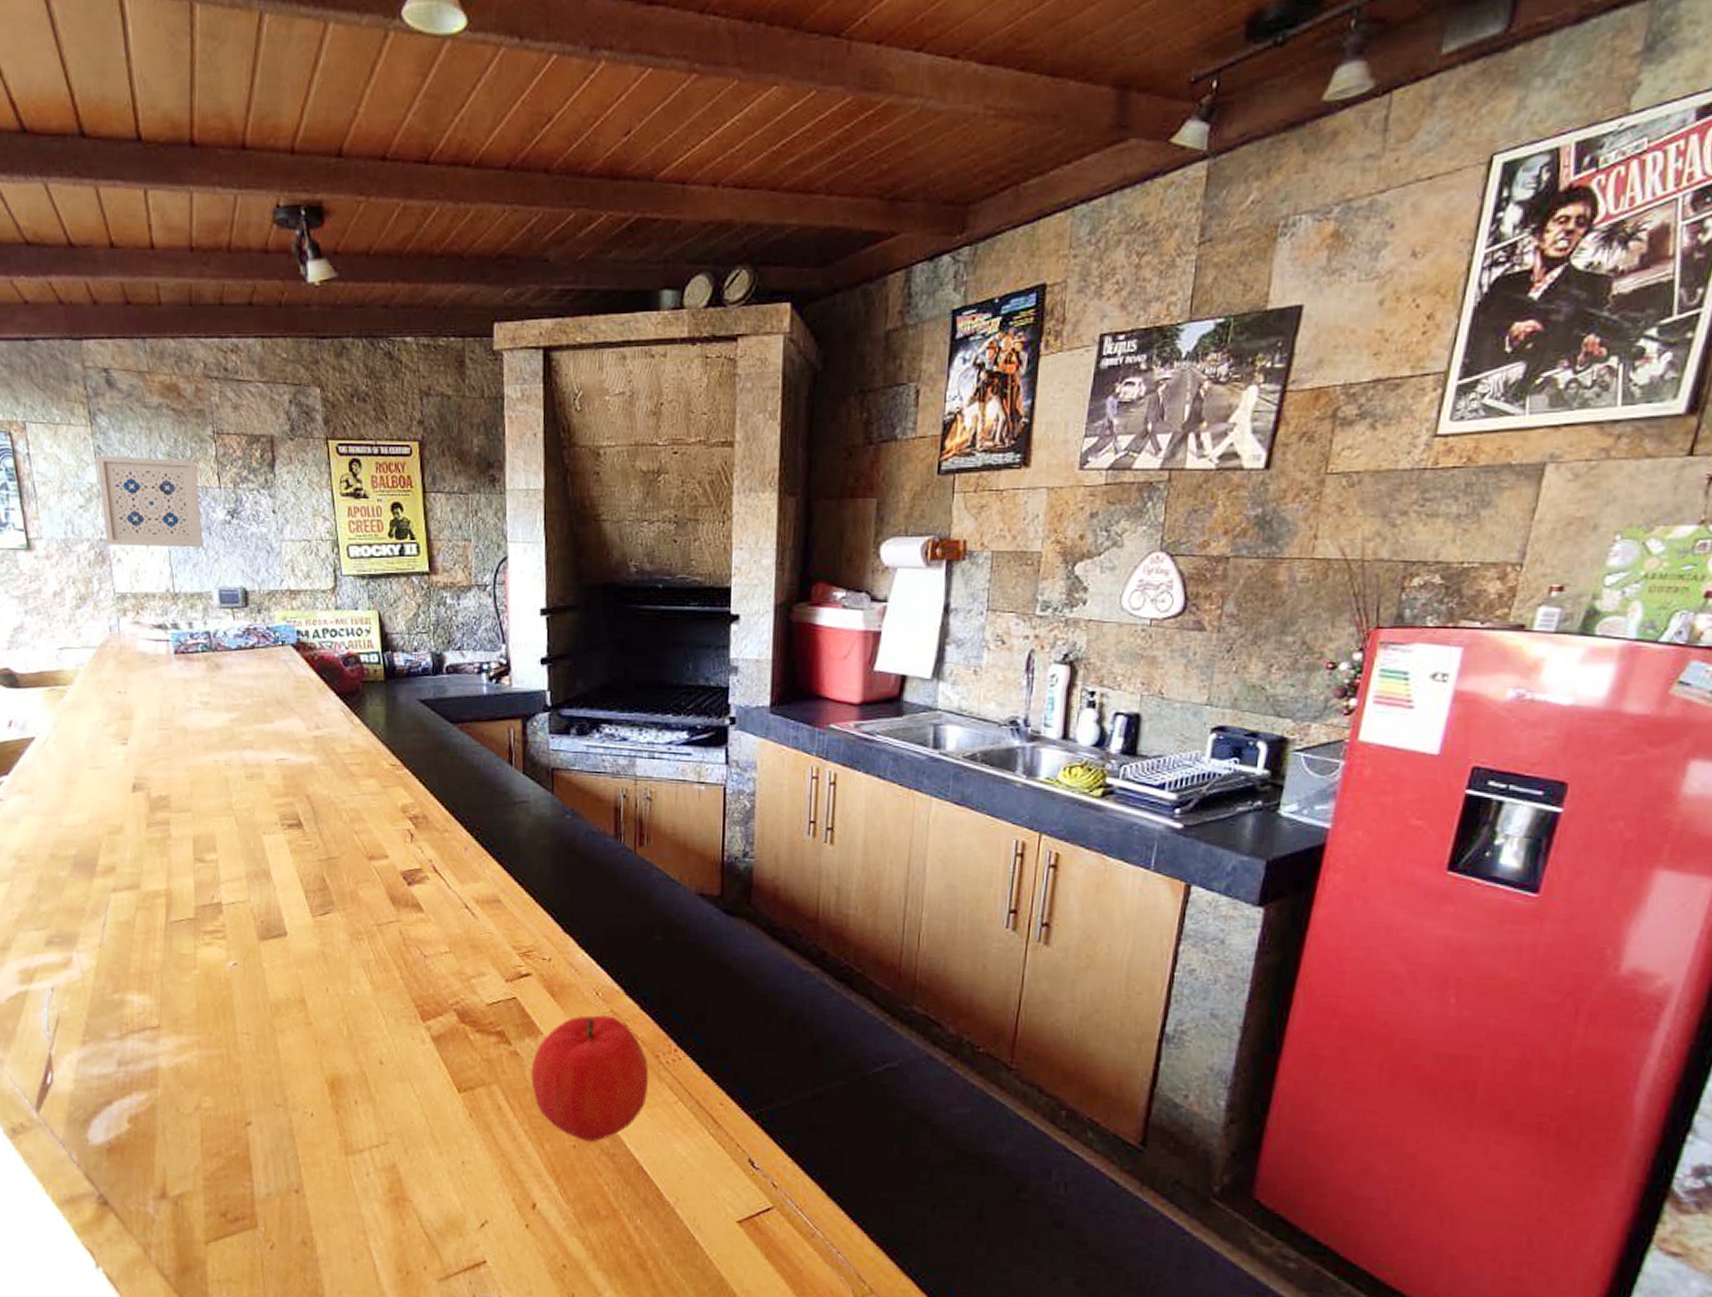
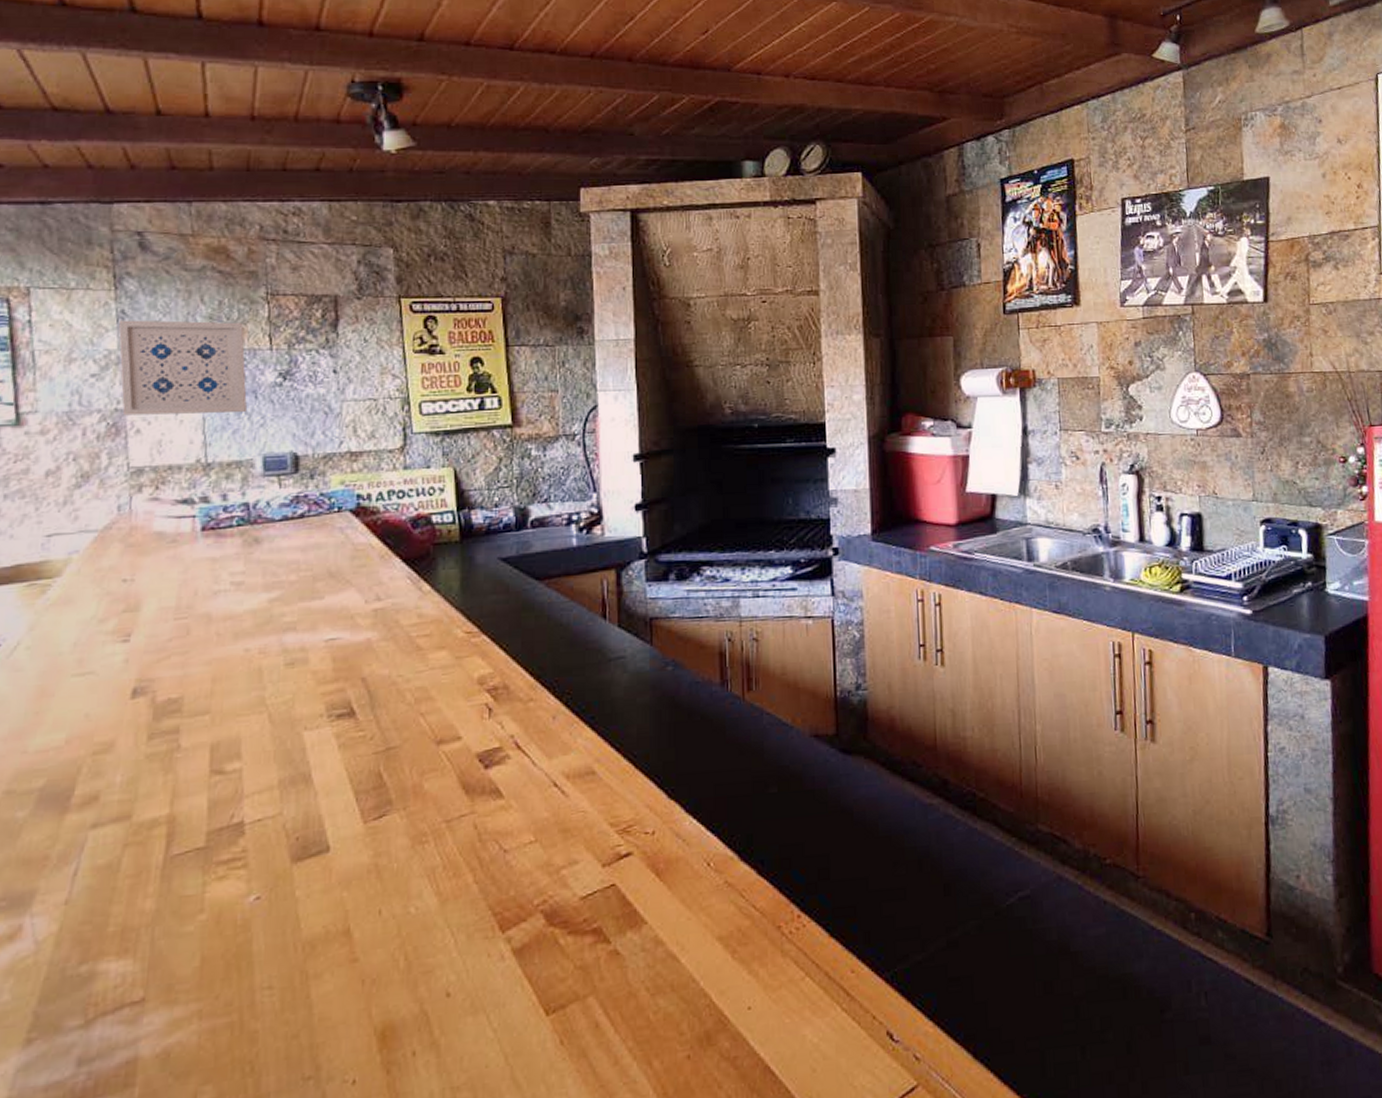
fruit: present [531,1015,649,1142] -> none [635,888,771,1048]

